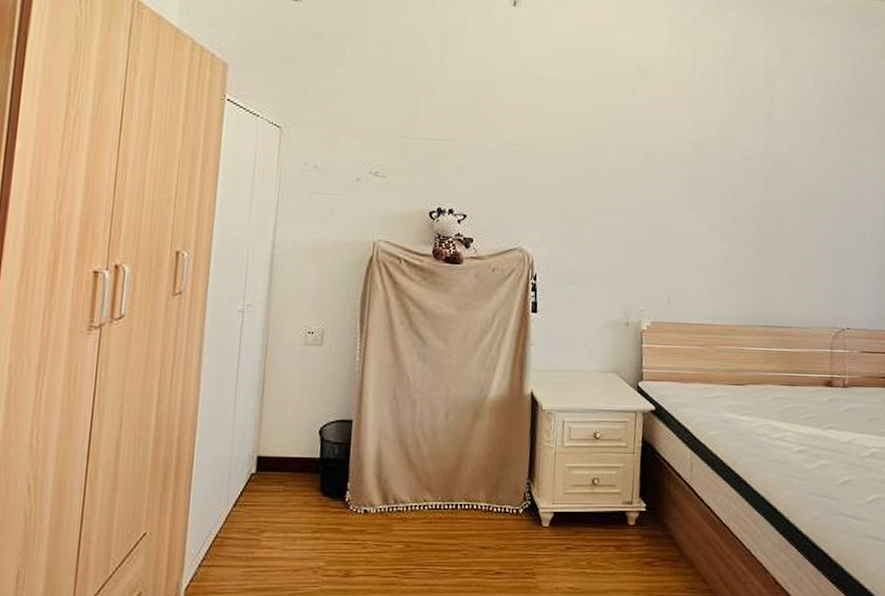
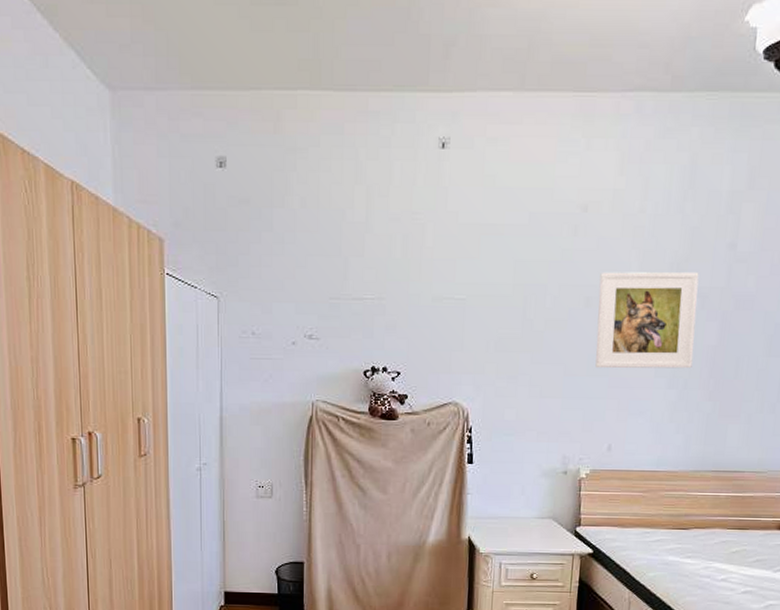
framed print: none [654,130,743,225] -> present [595,271,699,369]

